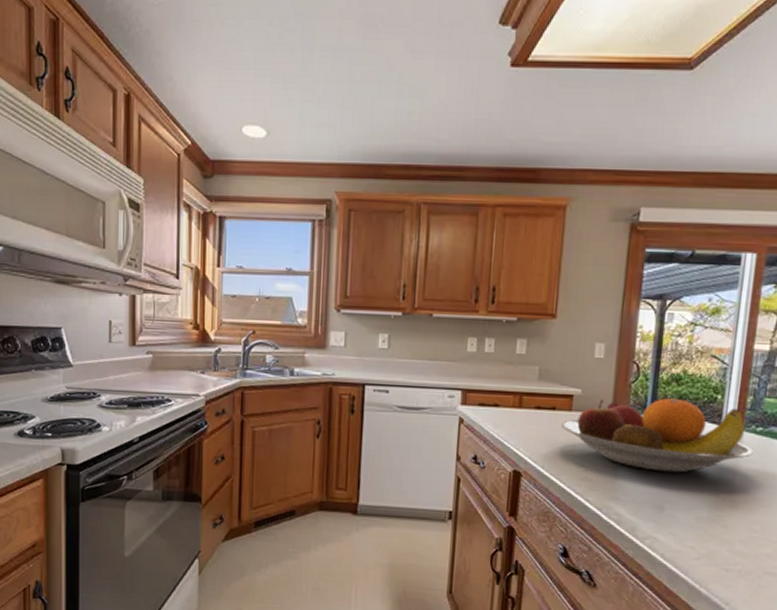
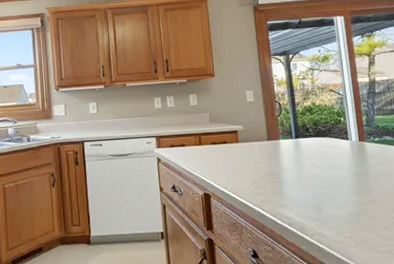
fruit bowl: present [561,398,753,473] -> none [233,124,376,181]

